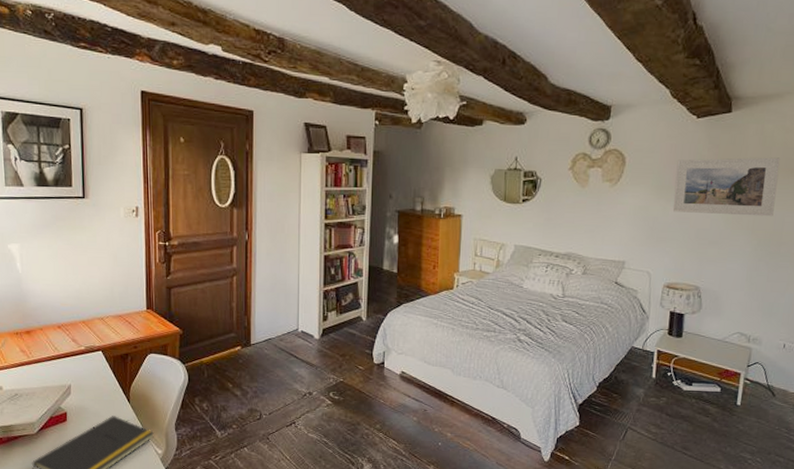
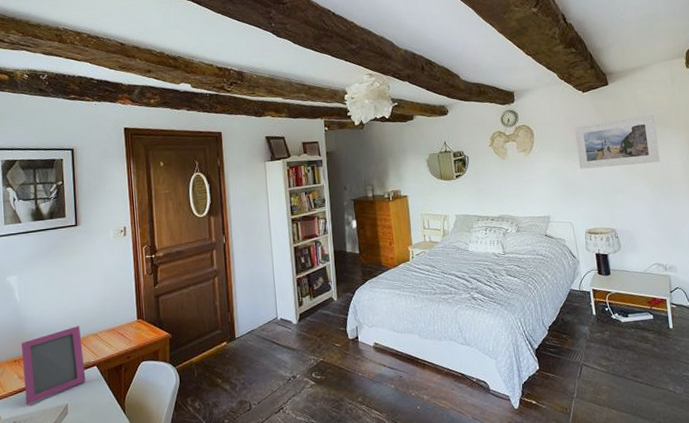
picture frame: none [24,307,90,379] -> present [22,326,86,405]

